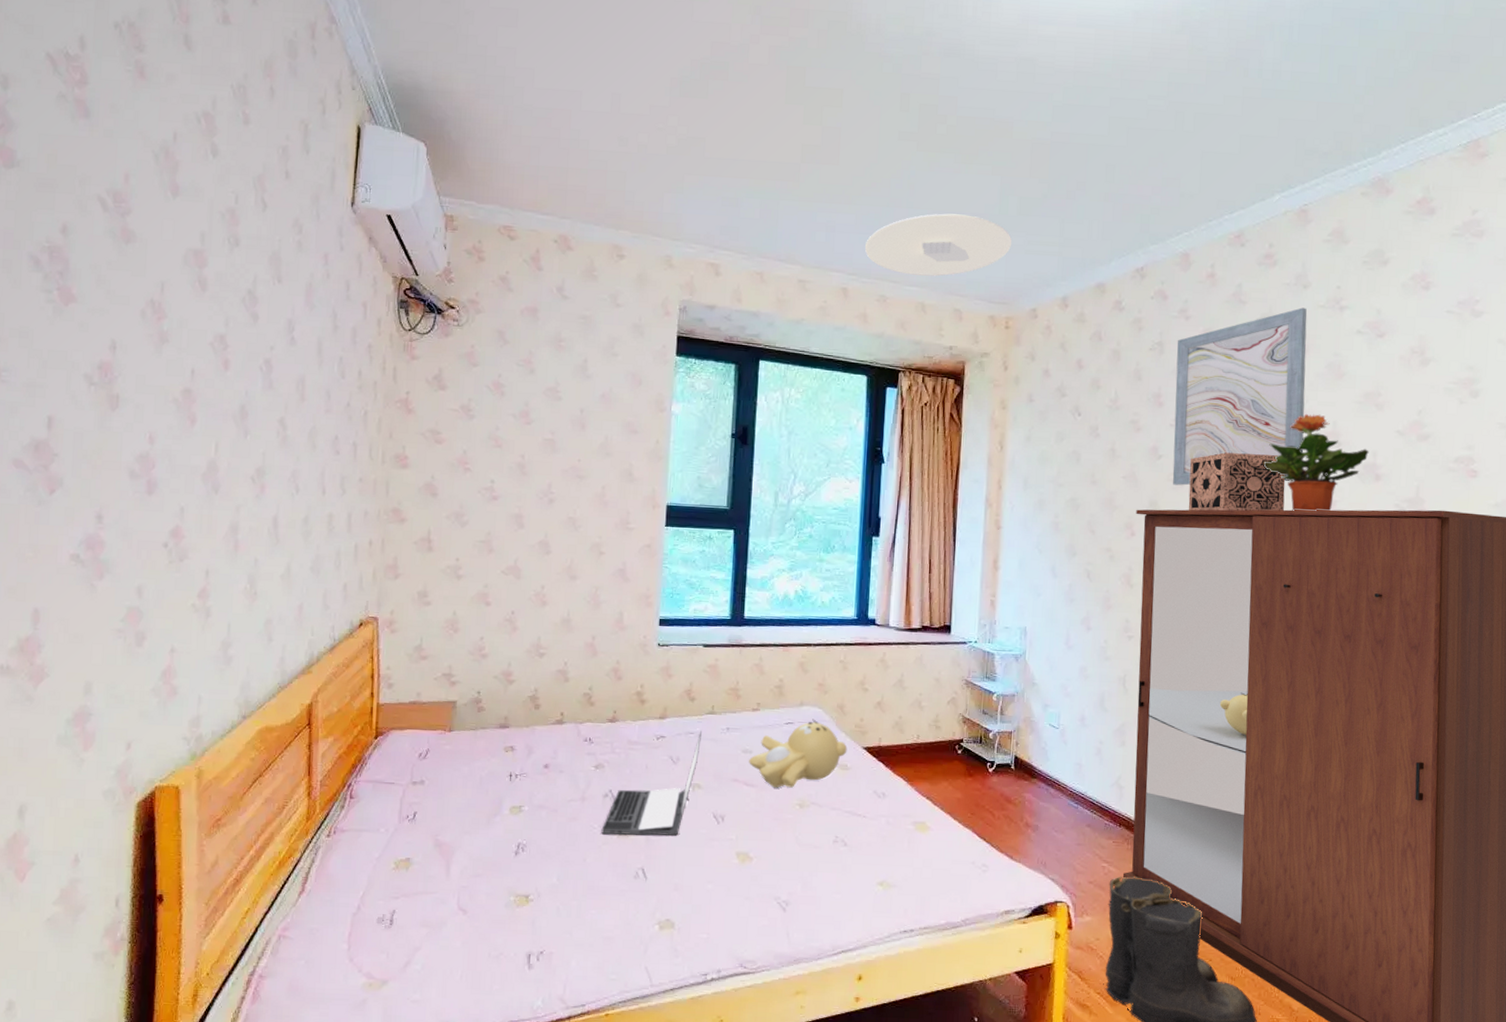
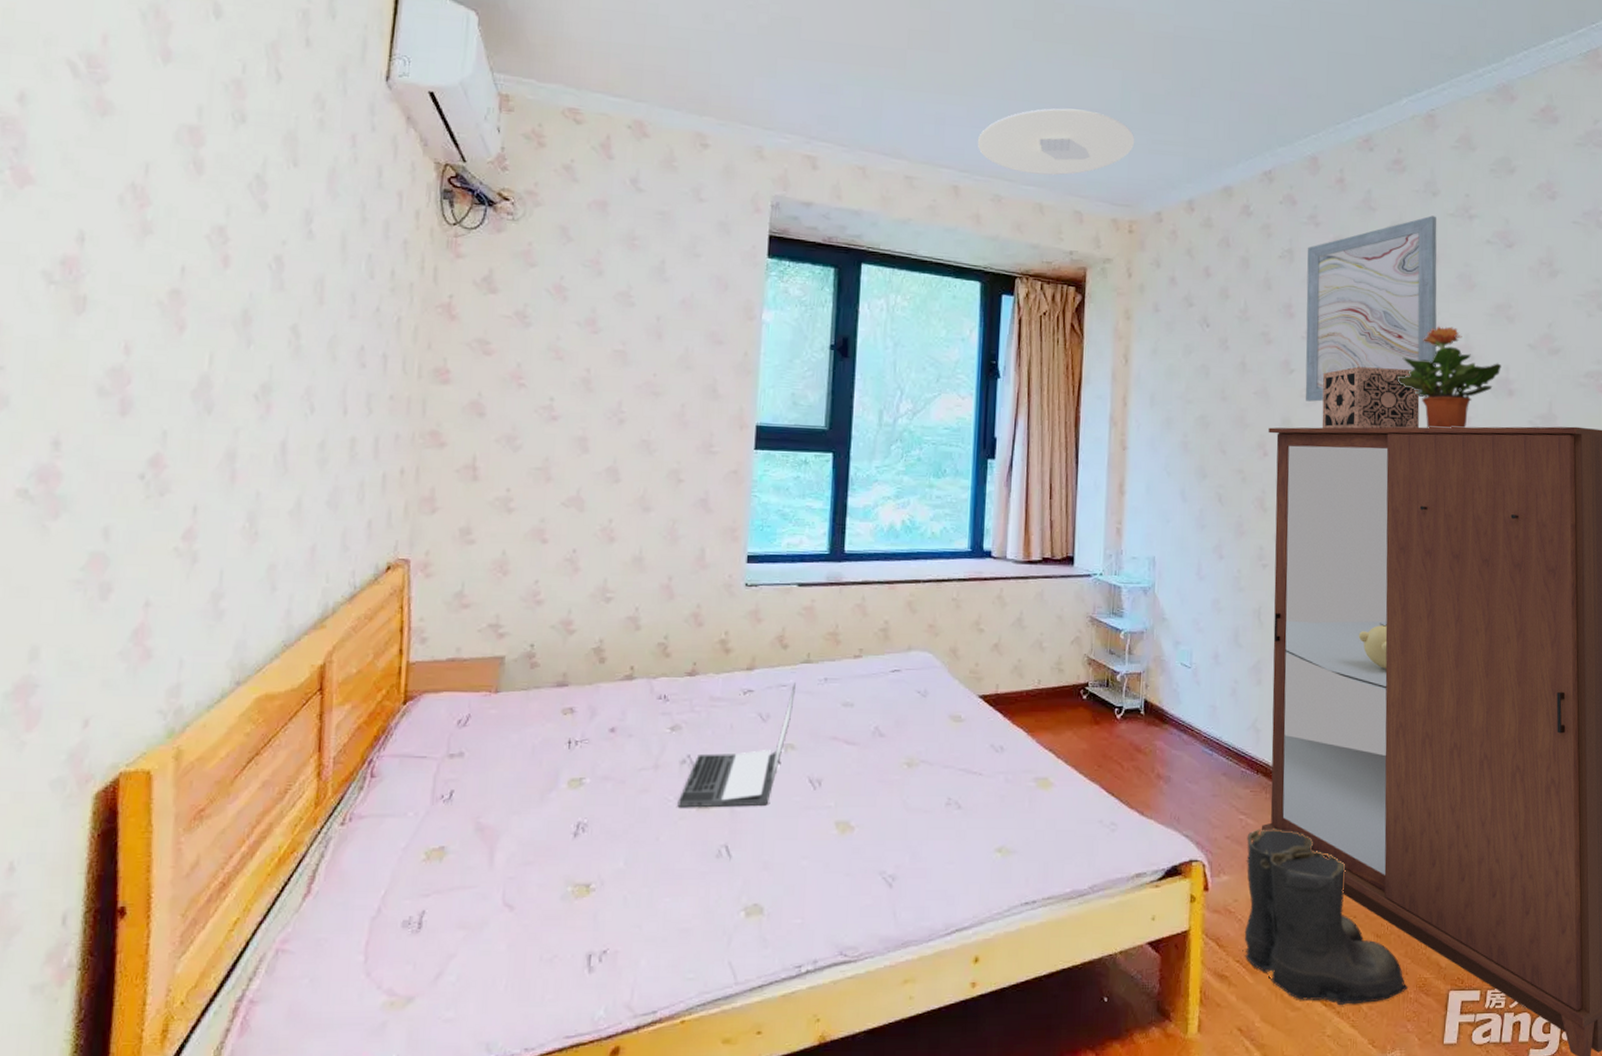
teddy bear: present [749,719,848,788] -> none [850,665,961,746]

